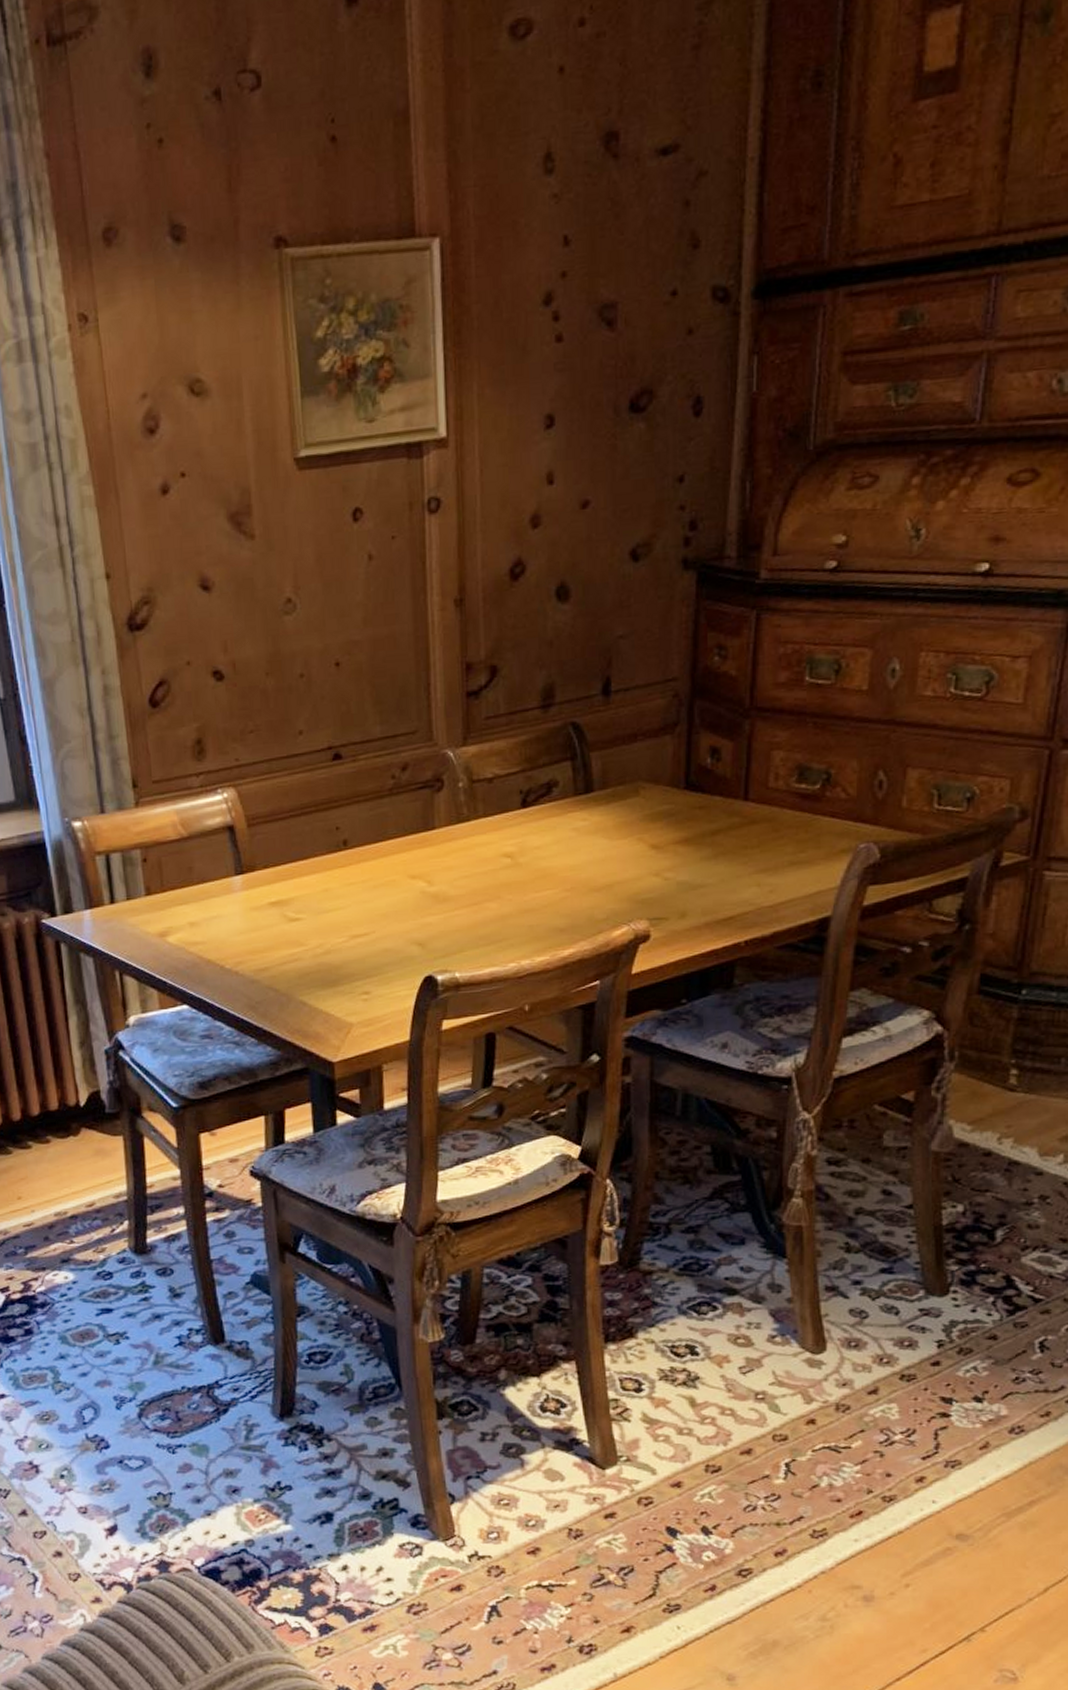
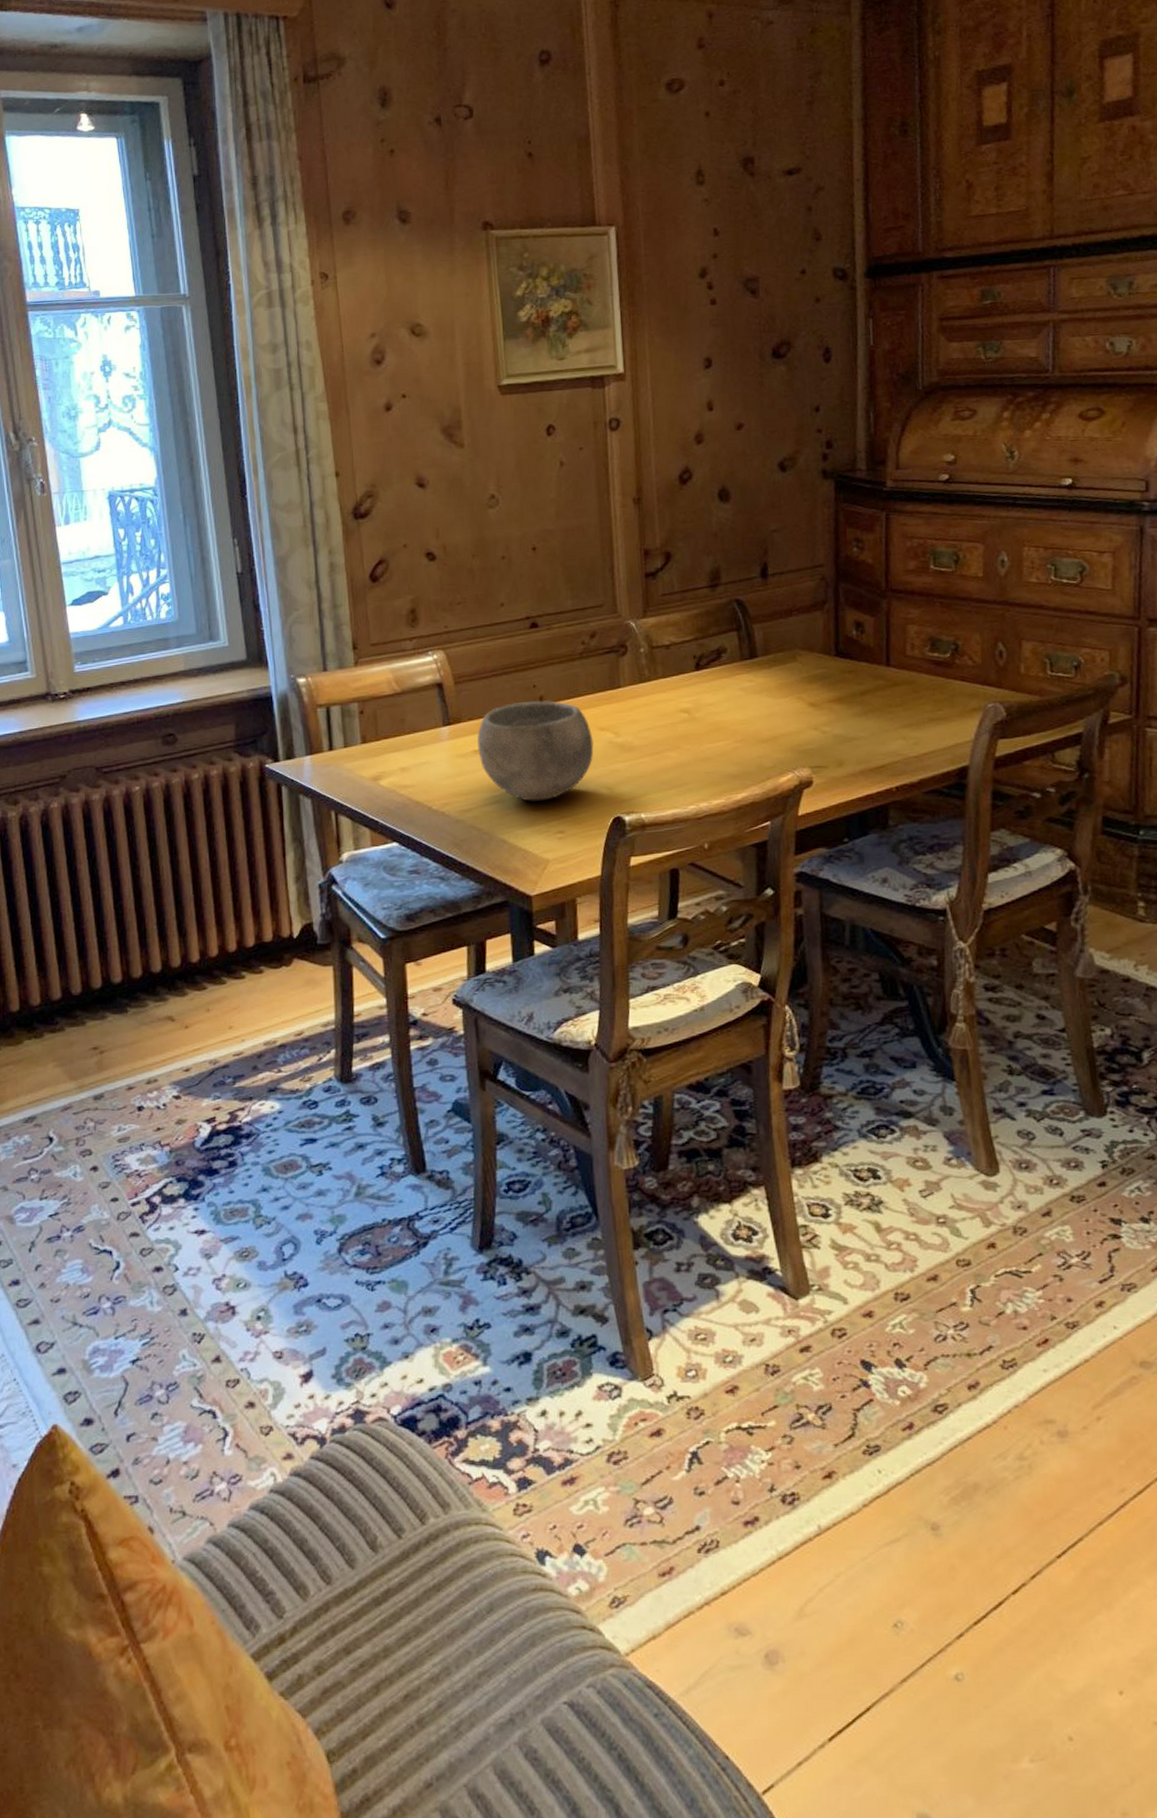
bowl: none [274,845,404,959] -> present [477,700,594,801]

